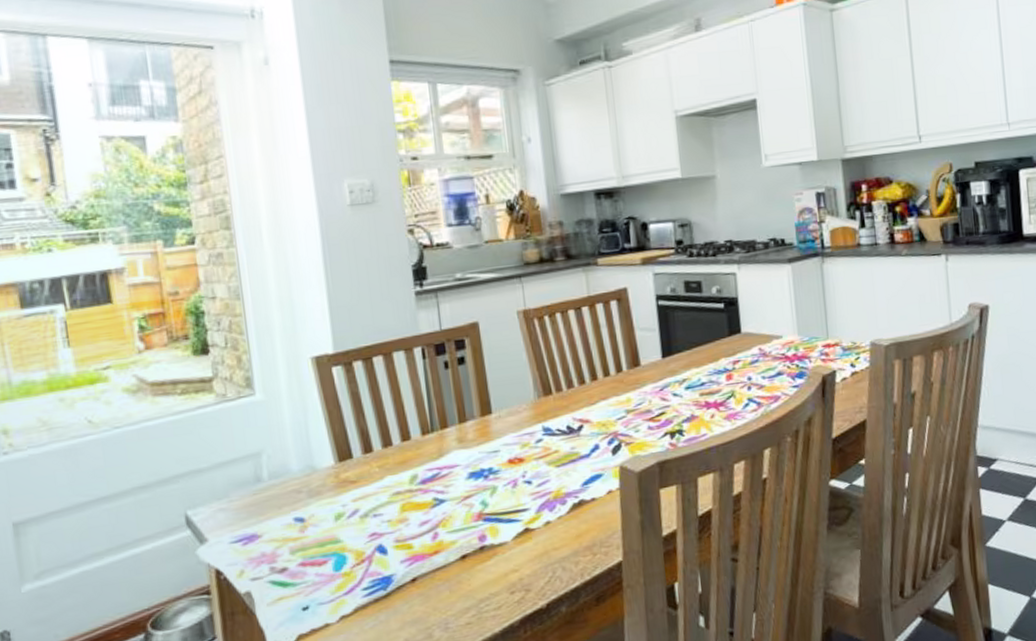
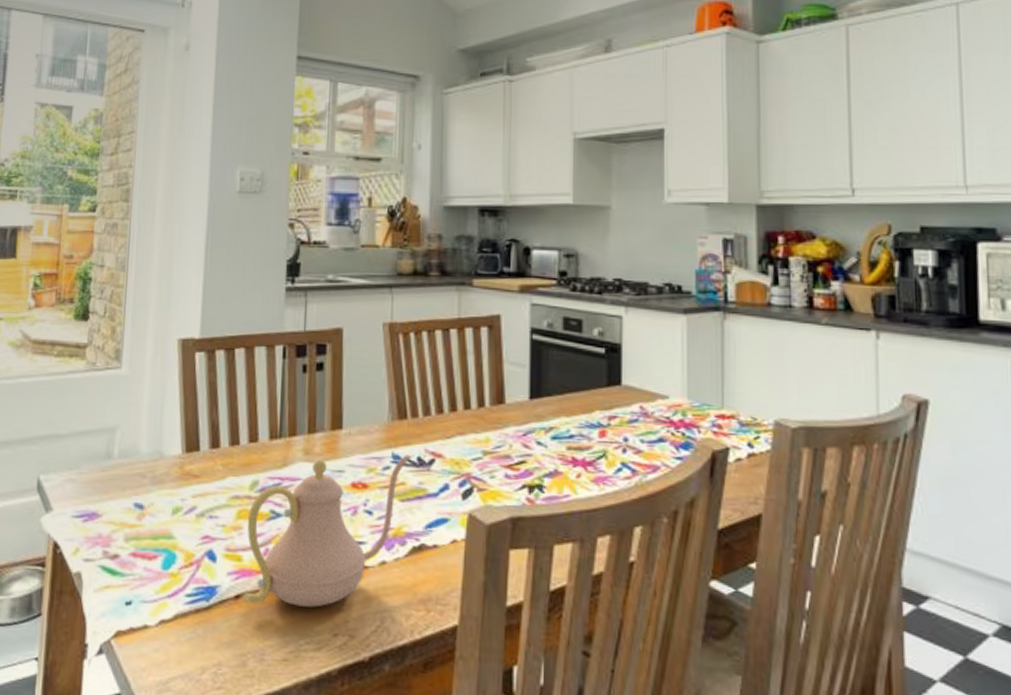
teapot: none [412,425,562,583] -> present [243,454,413,608]

